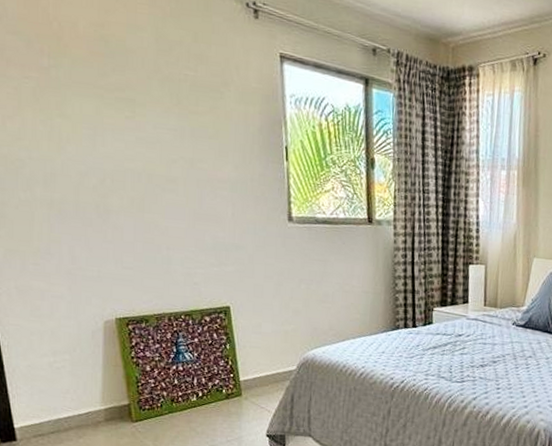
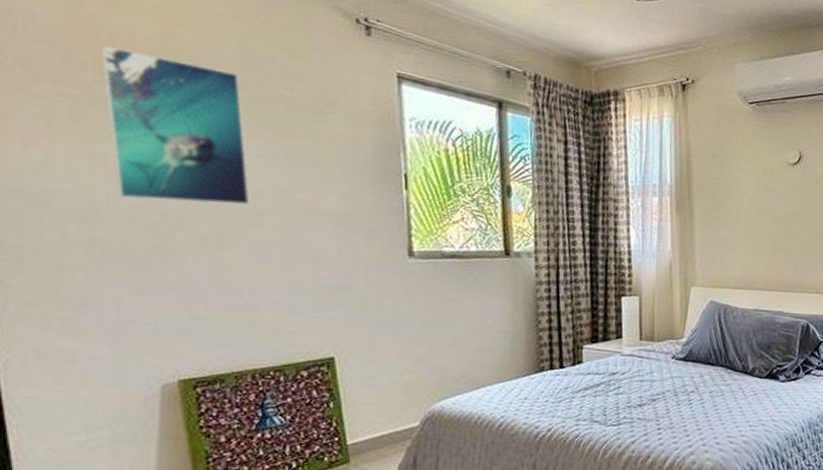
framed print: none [53,34,165,173] -> present [100,45,250,205]

